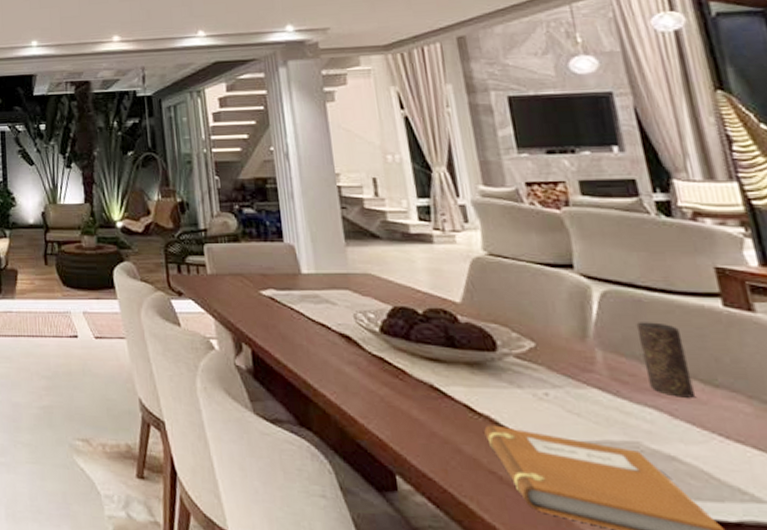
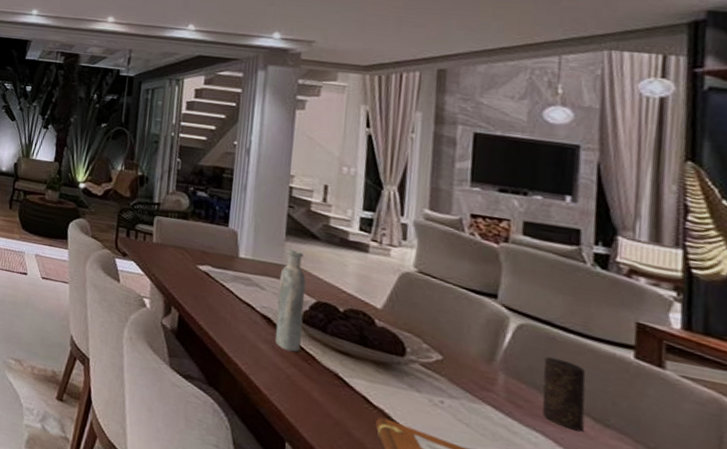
bottle: none [348,255,388,370] -> present [274,249,307,353]

